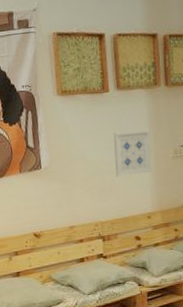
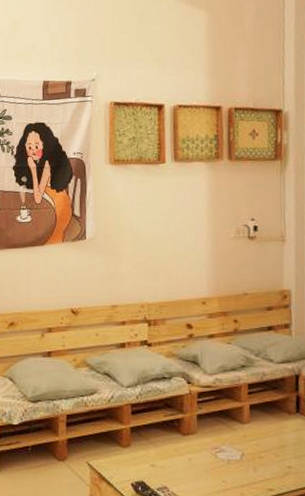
wall art: present [113,130,152,177] -> none [166,205,210,255]

